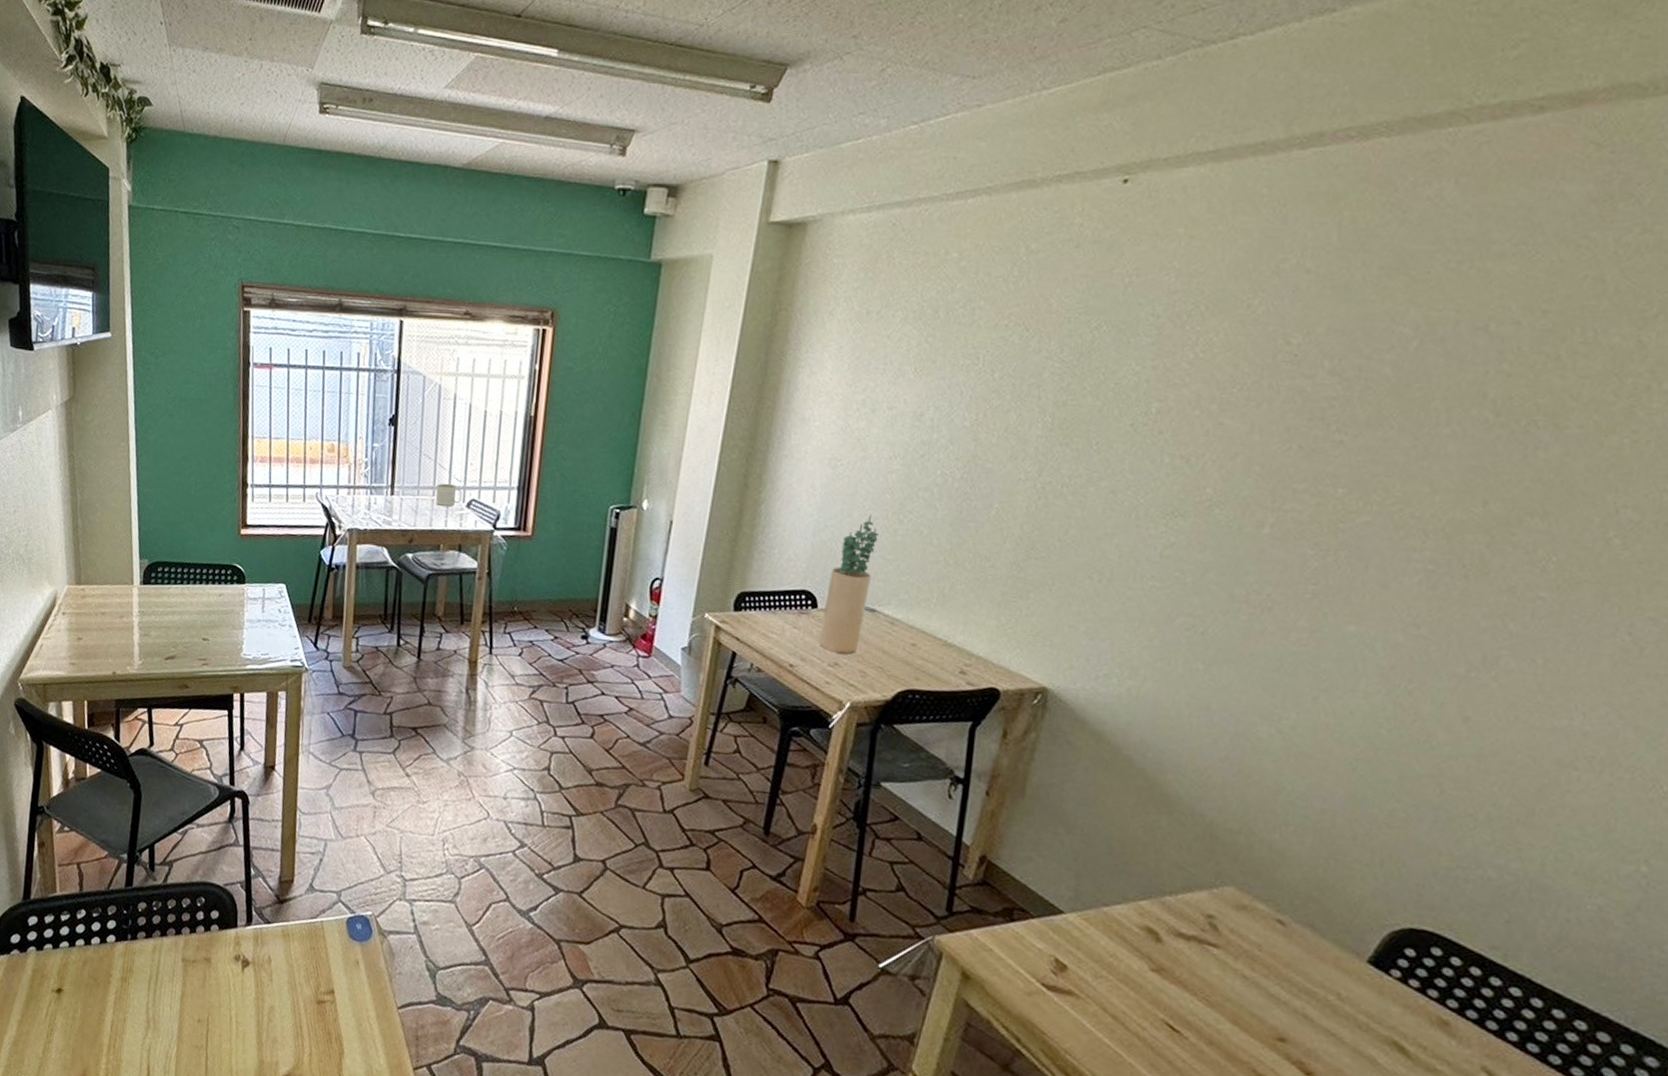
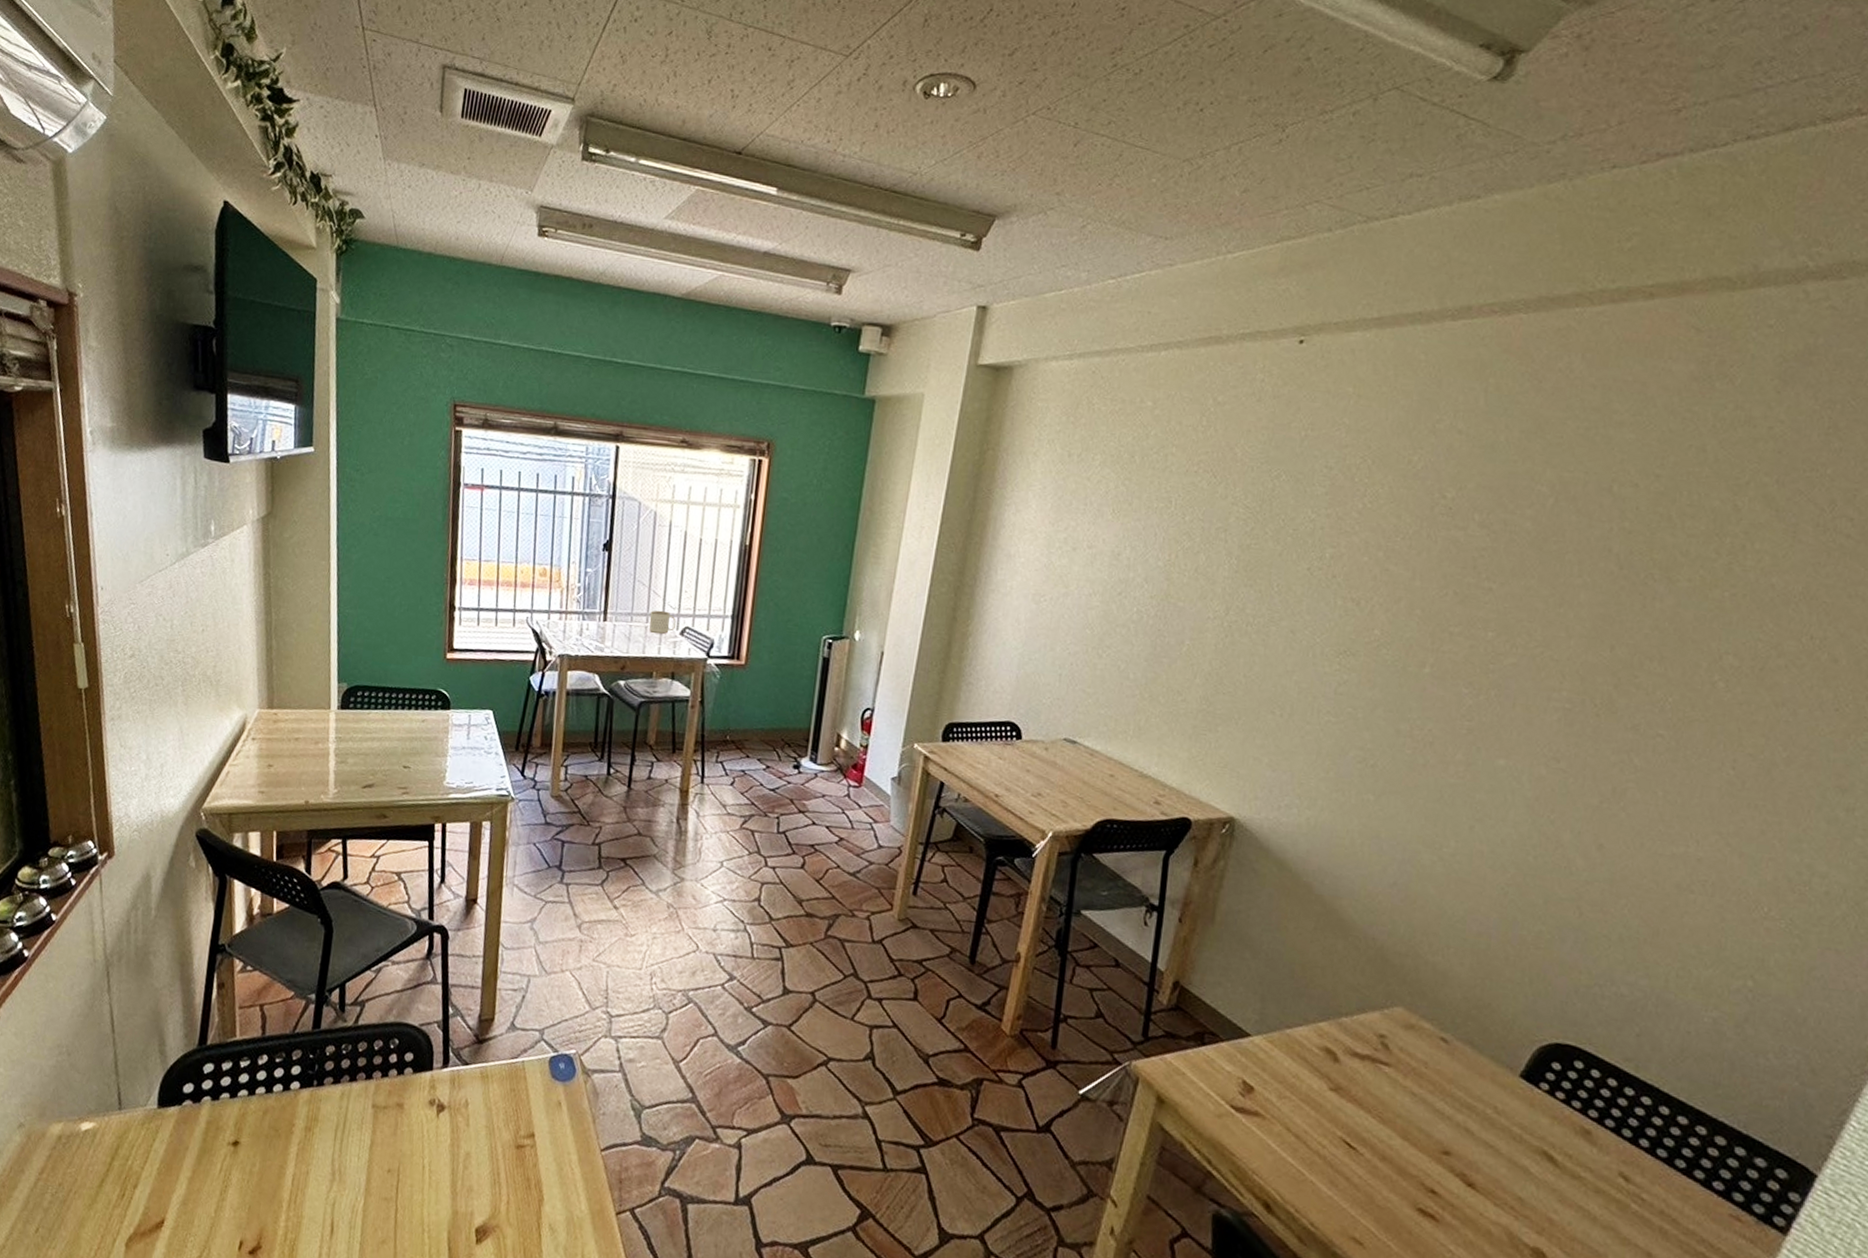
vase: present [819,514,879,655] -> none [1023,648,1079,785]

